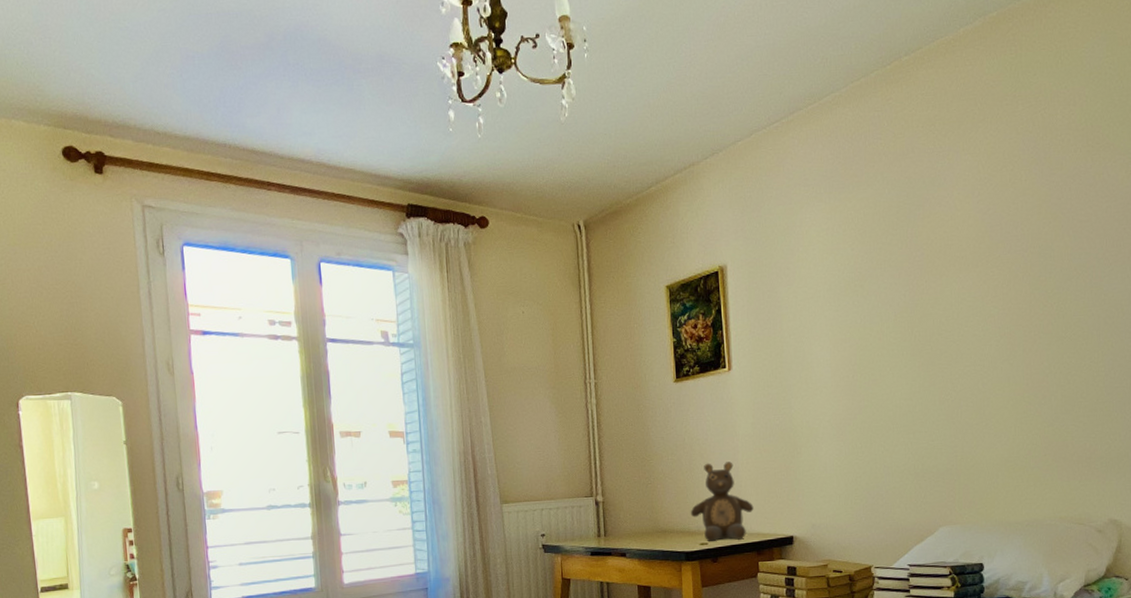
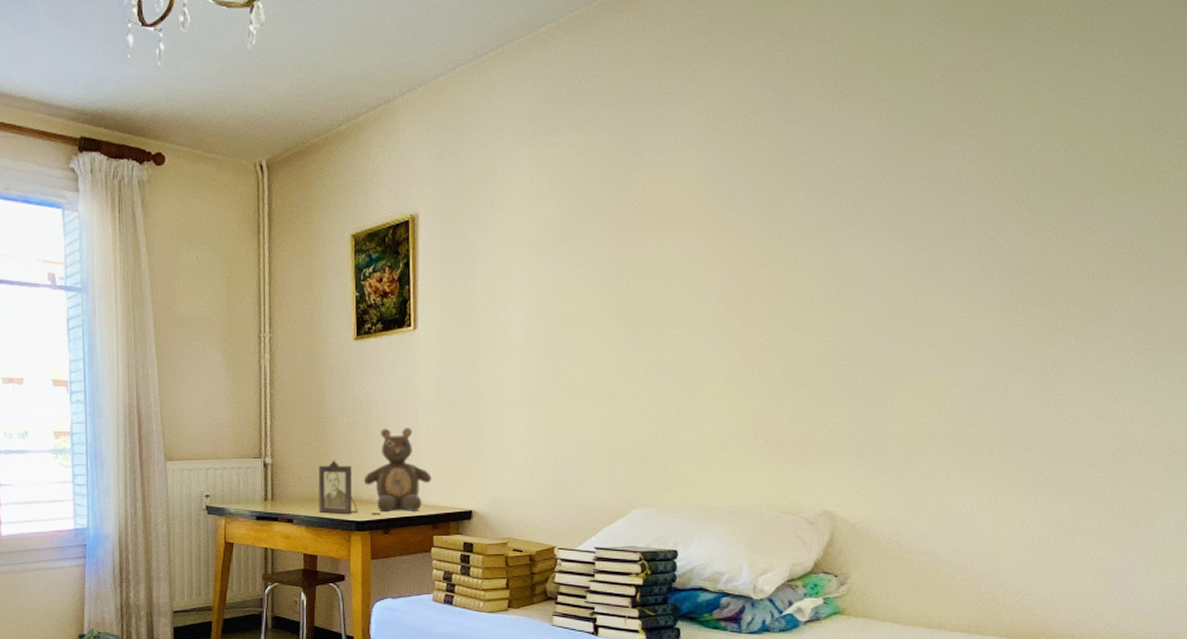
photo frame: none [648,495,687,547] -> present [319,460,358,515]

